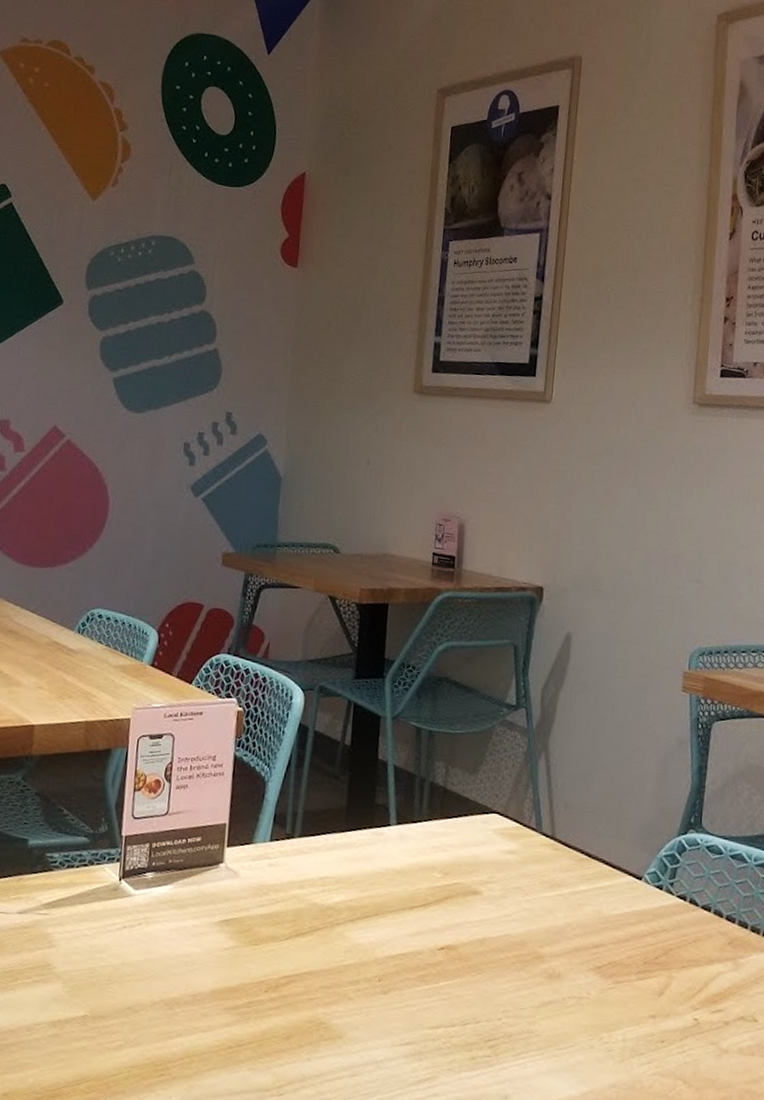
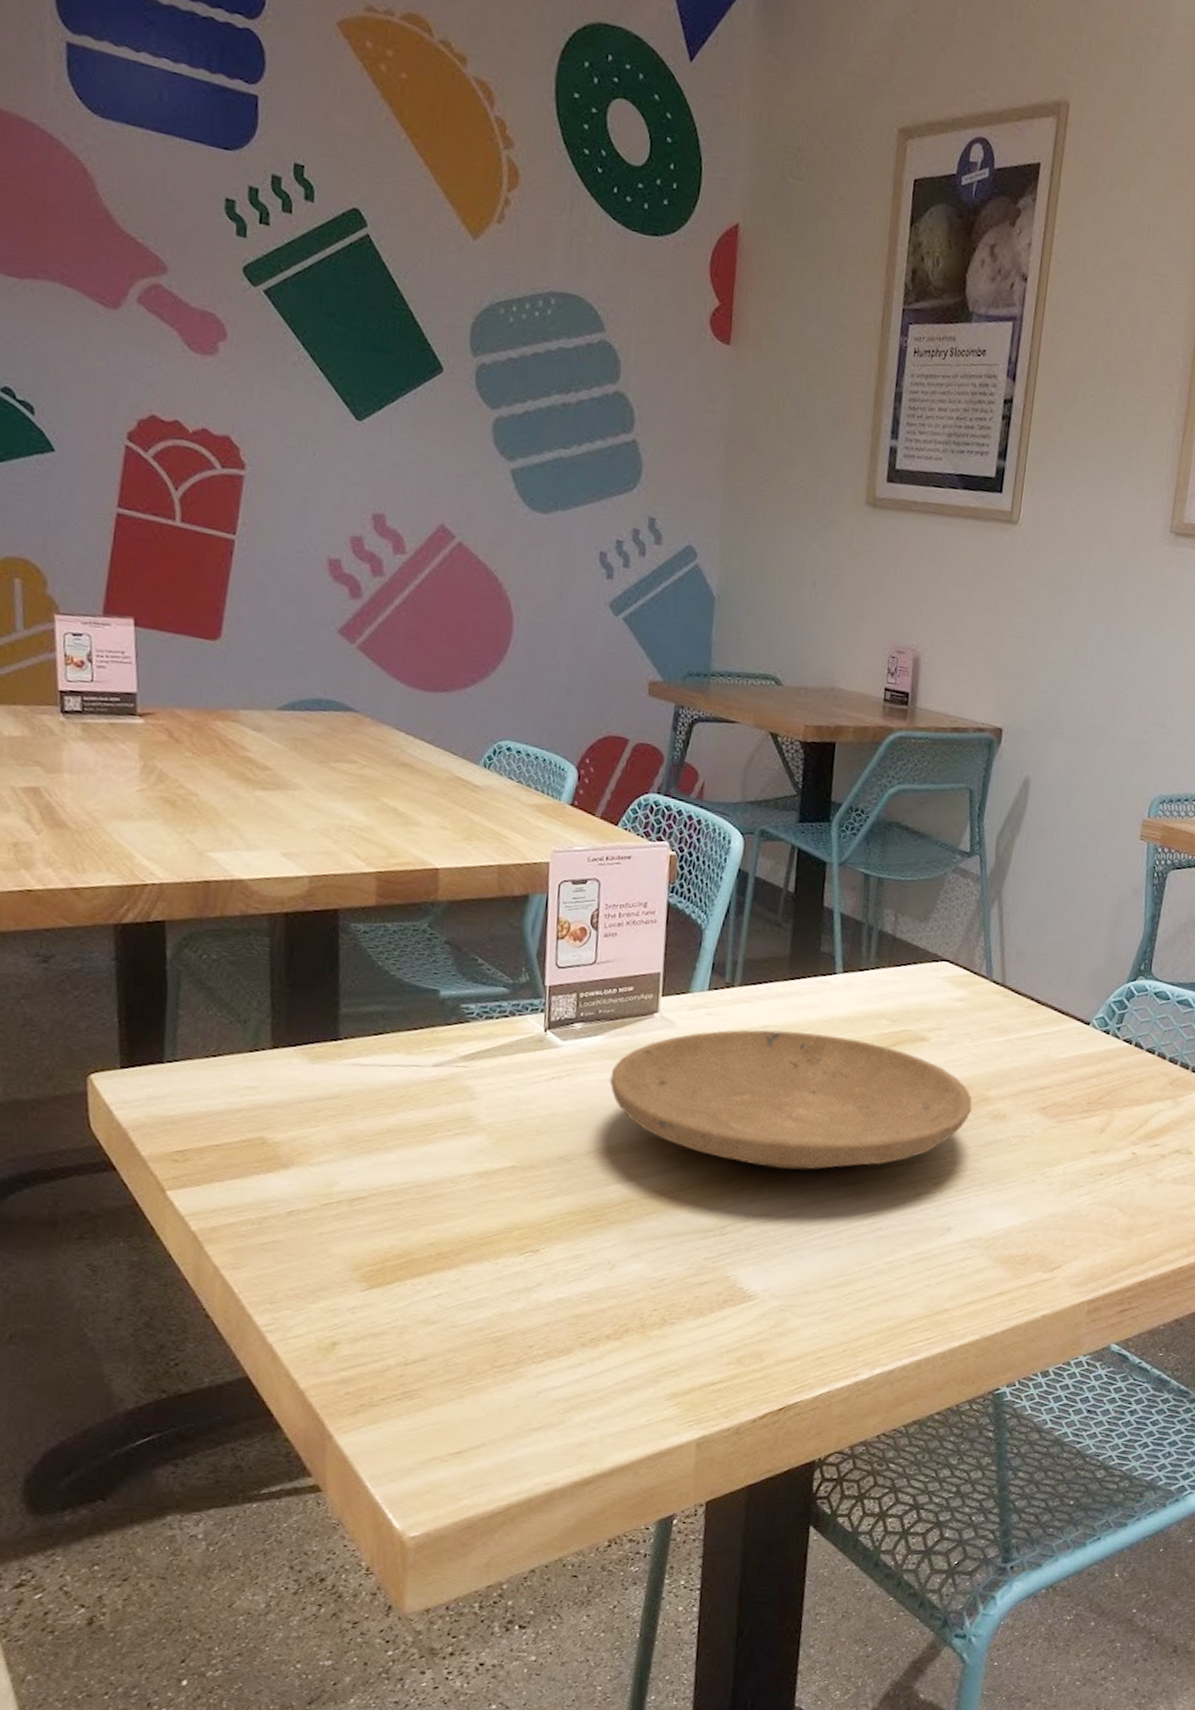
plate: none [176,881,526,1028] -> present [609,1029,973,1170]

